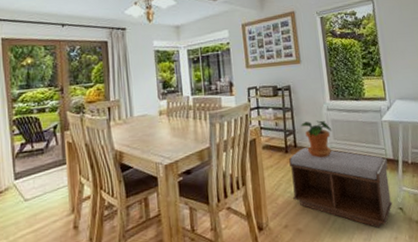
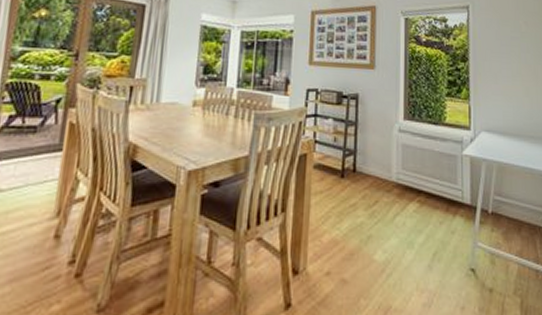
bench: present [289,148,393,228] -> none [342,175,464,292]
potted plant: present [301,120,332,158] -> none [365,142,402,190]

